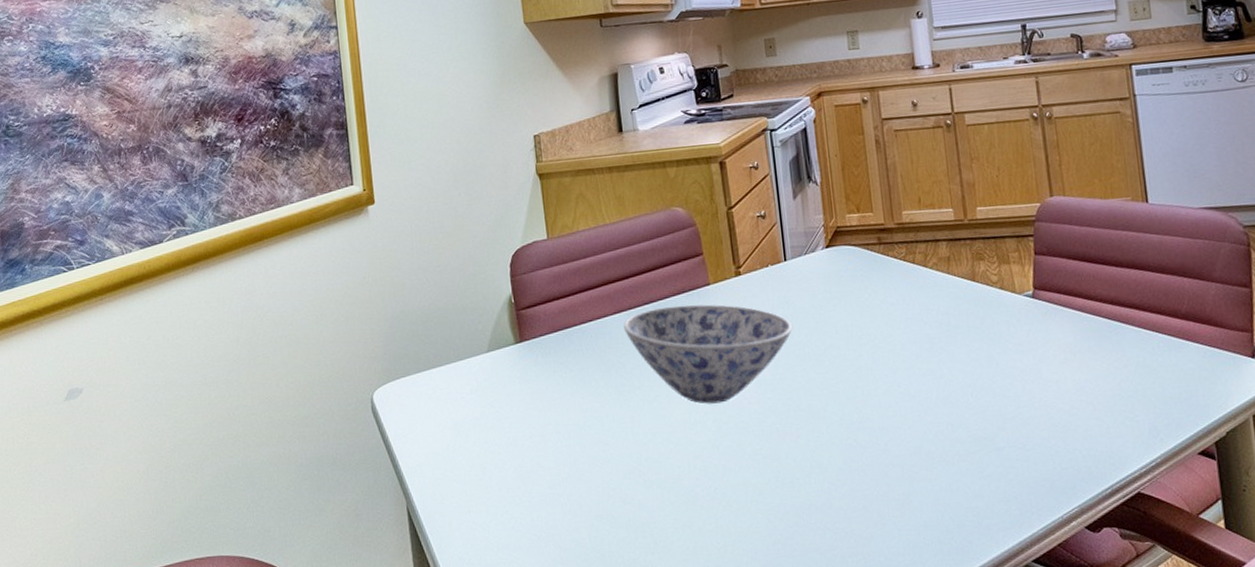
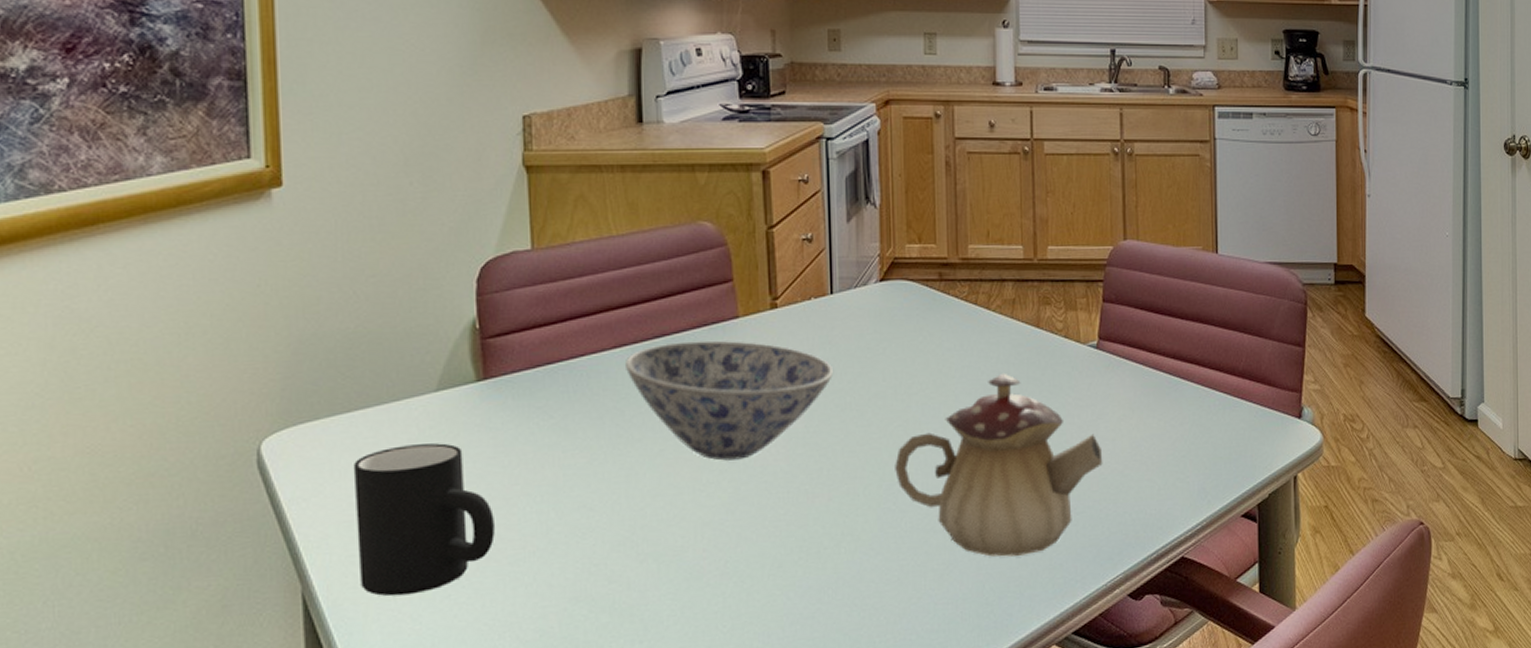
mug: none [434,392,537,511] -> present [353,443,495,597]
teapot: none [852,323,1049,489] -> present [895,372,1103,557]

